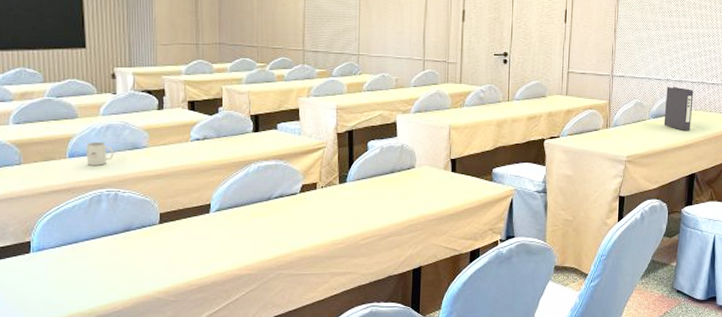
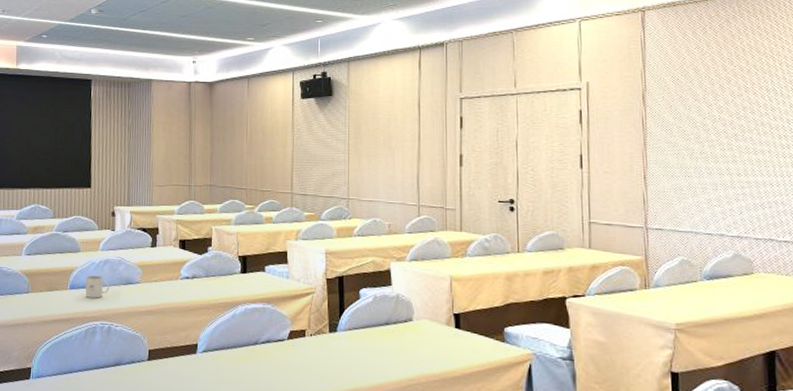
binder: present [663,86,694,132] -> none [721,242,762,298]

